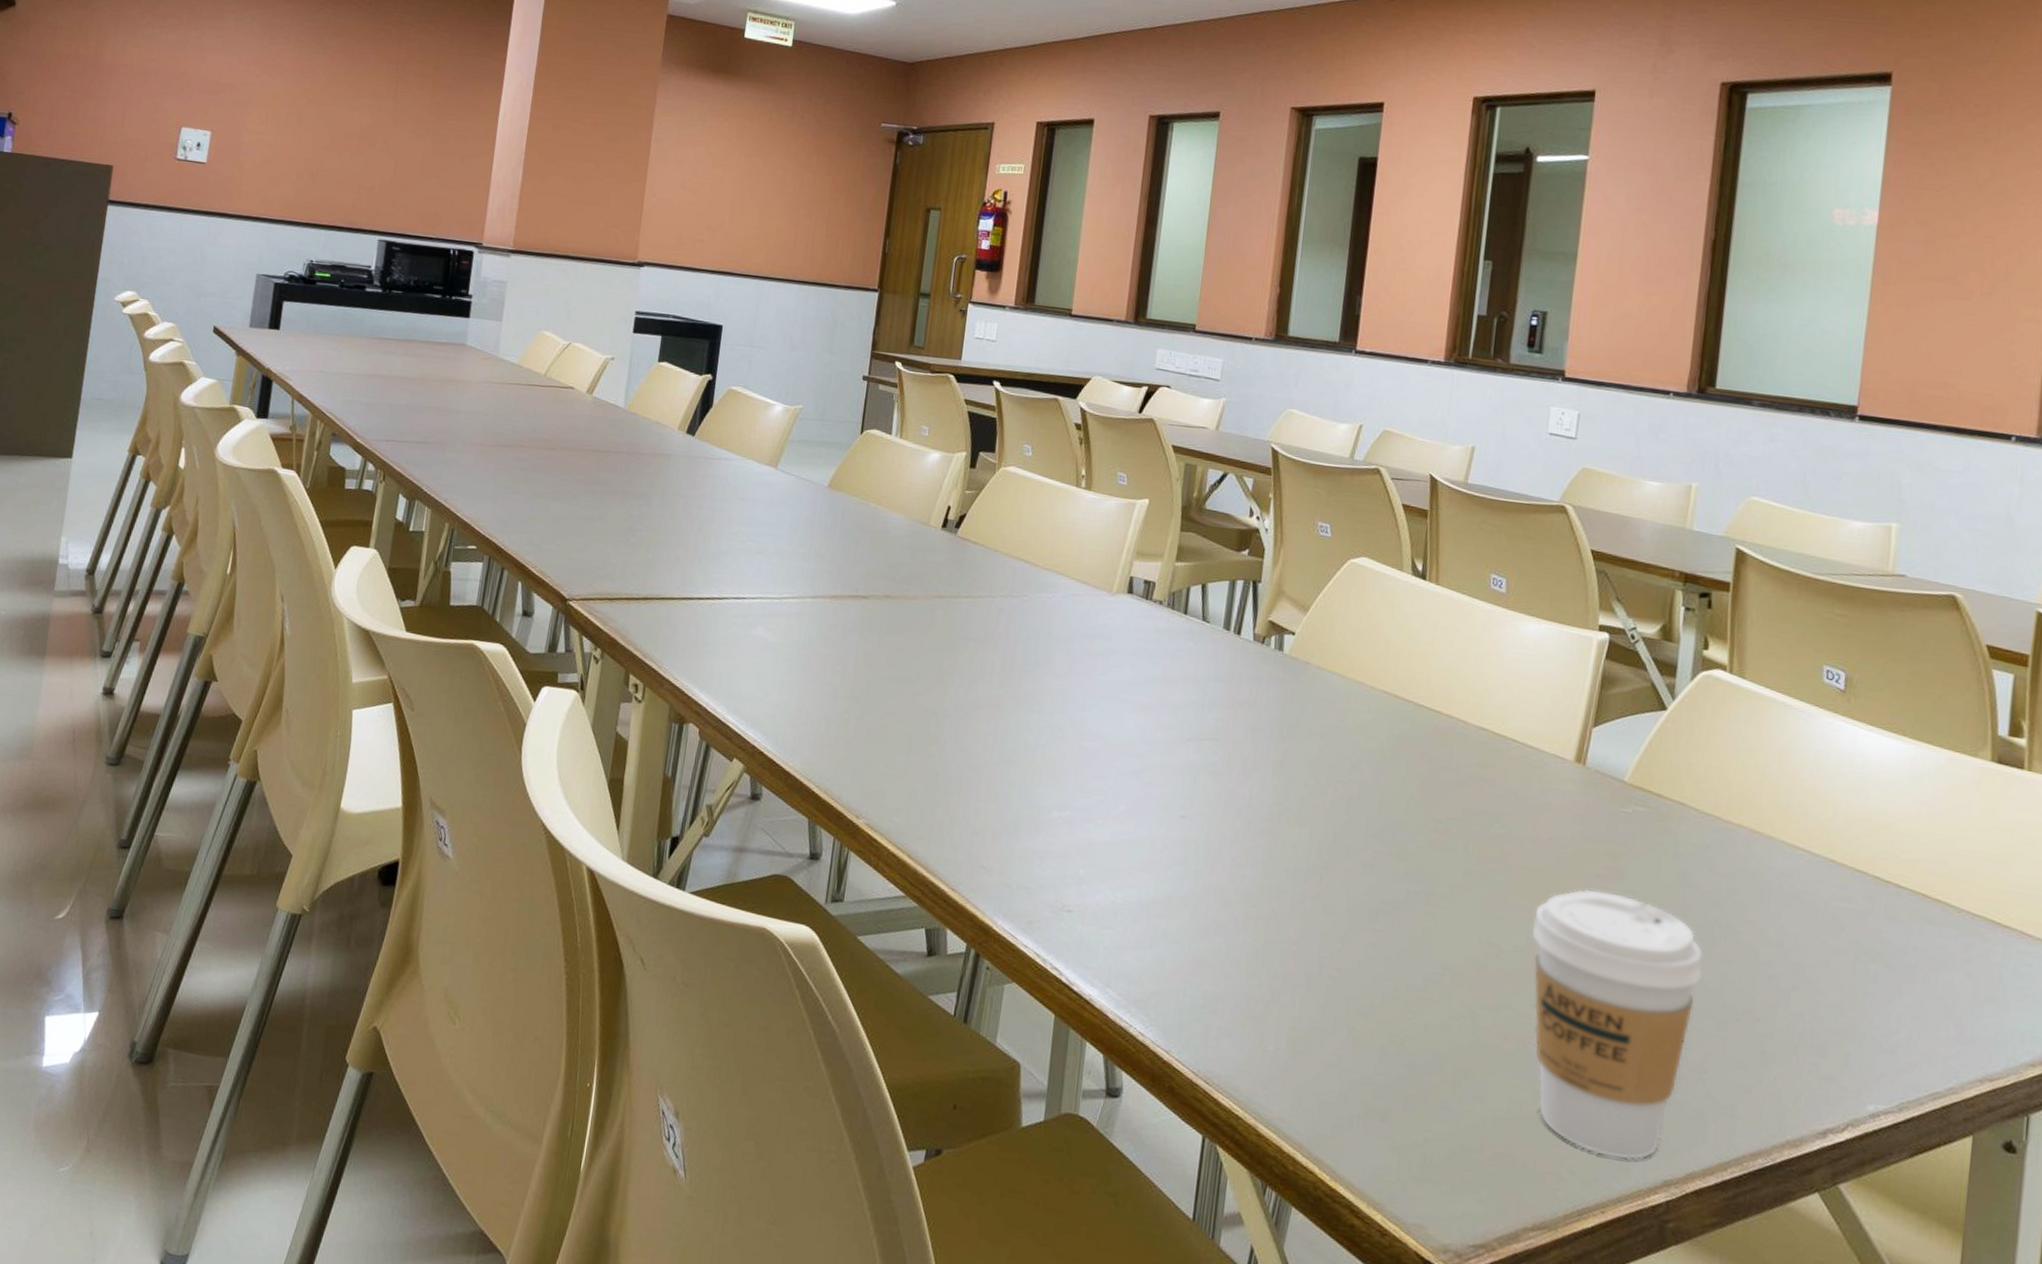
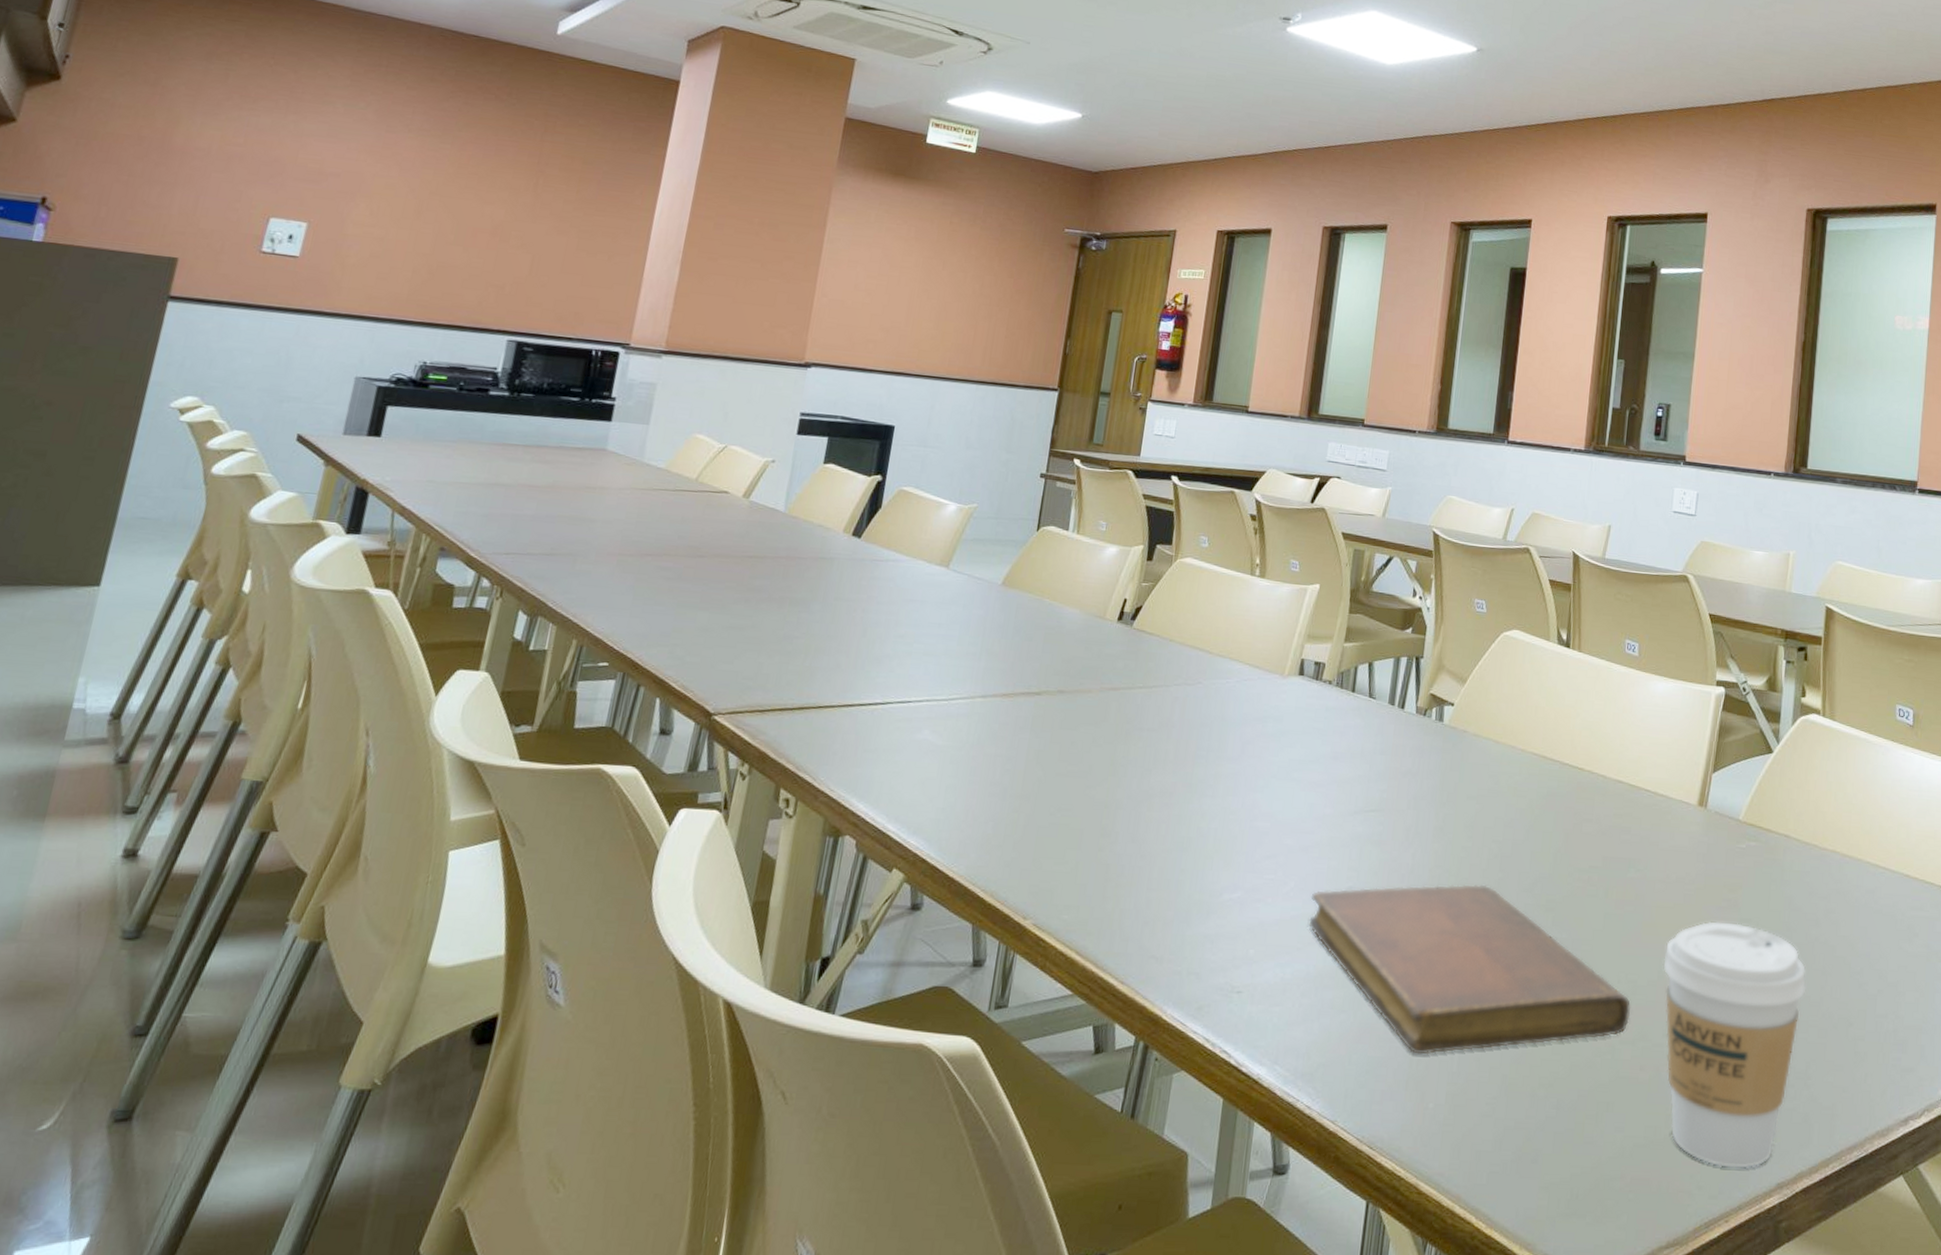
notebook: none [1140,816,1493,1001] -> present [1308,884,1631,1055]

